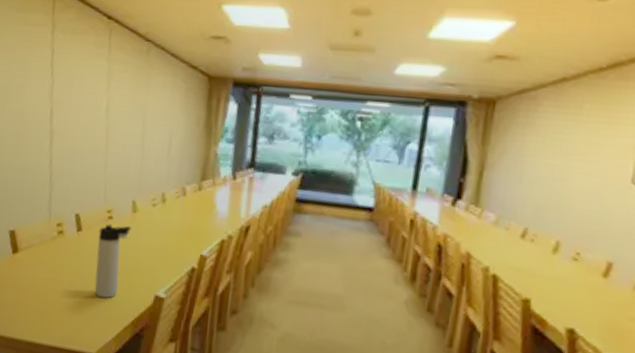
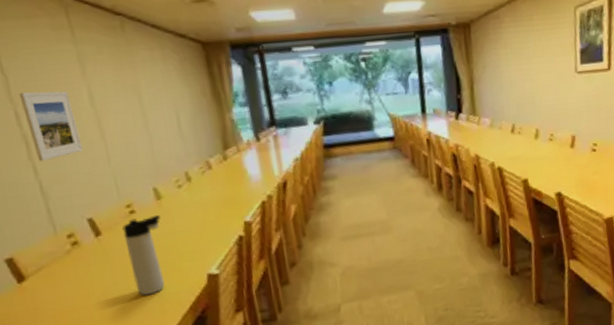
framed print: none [55,94,93,156] -> present [18,91,84,162]

